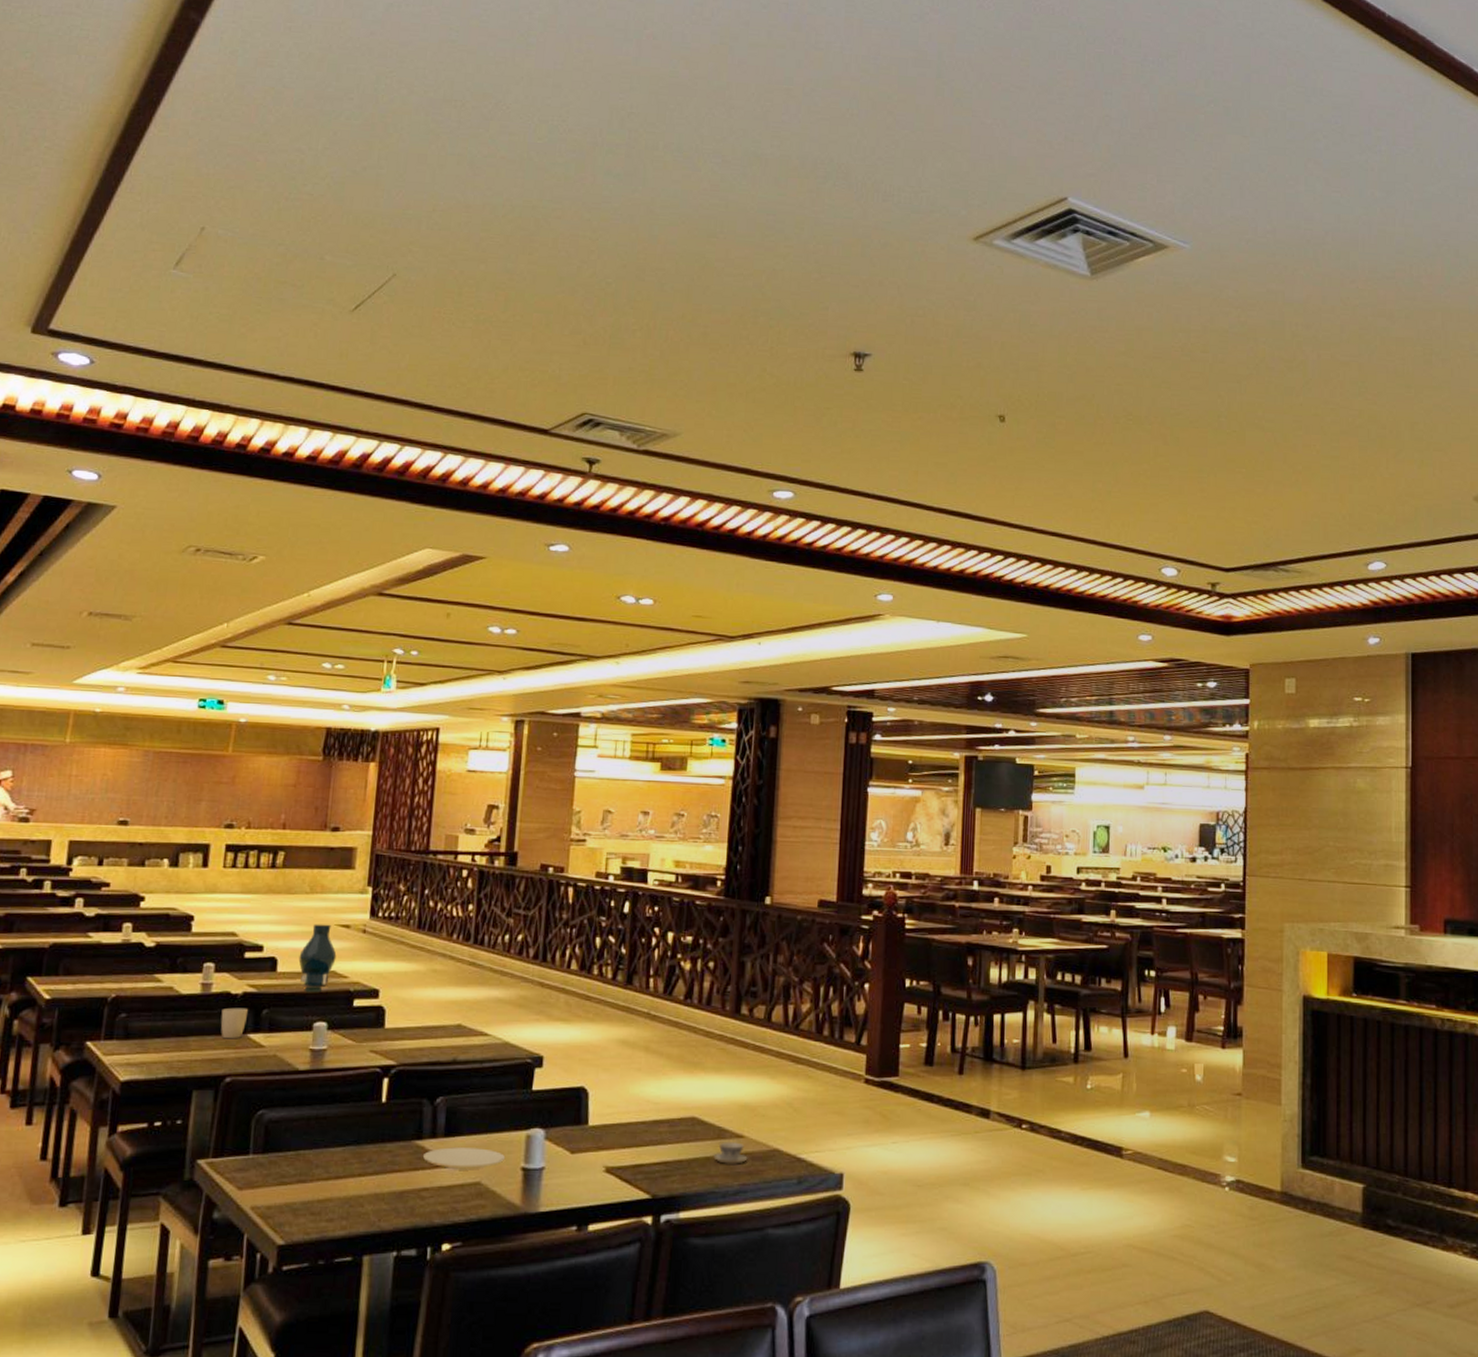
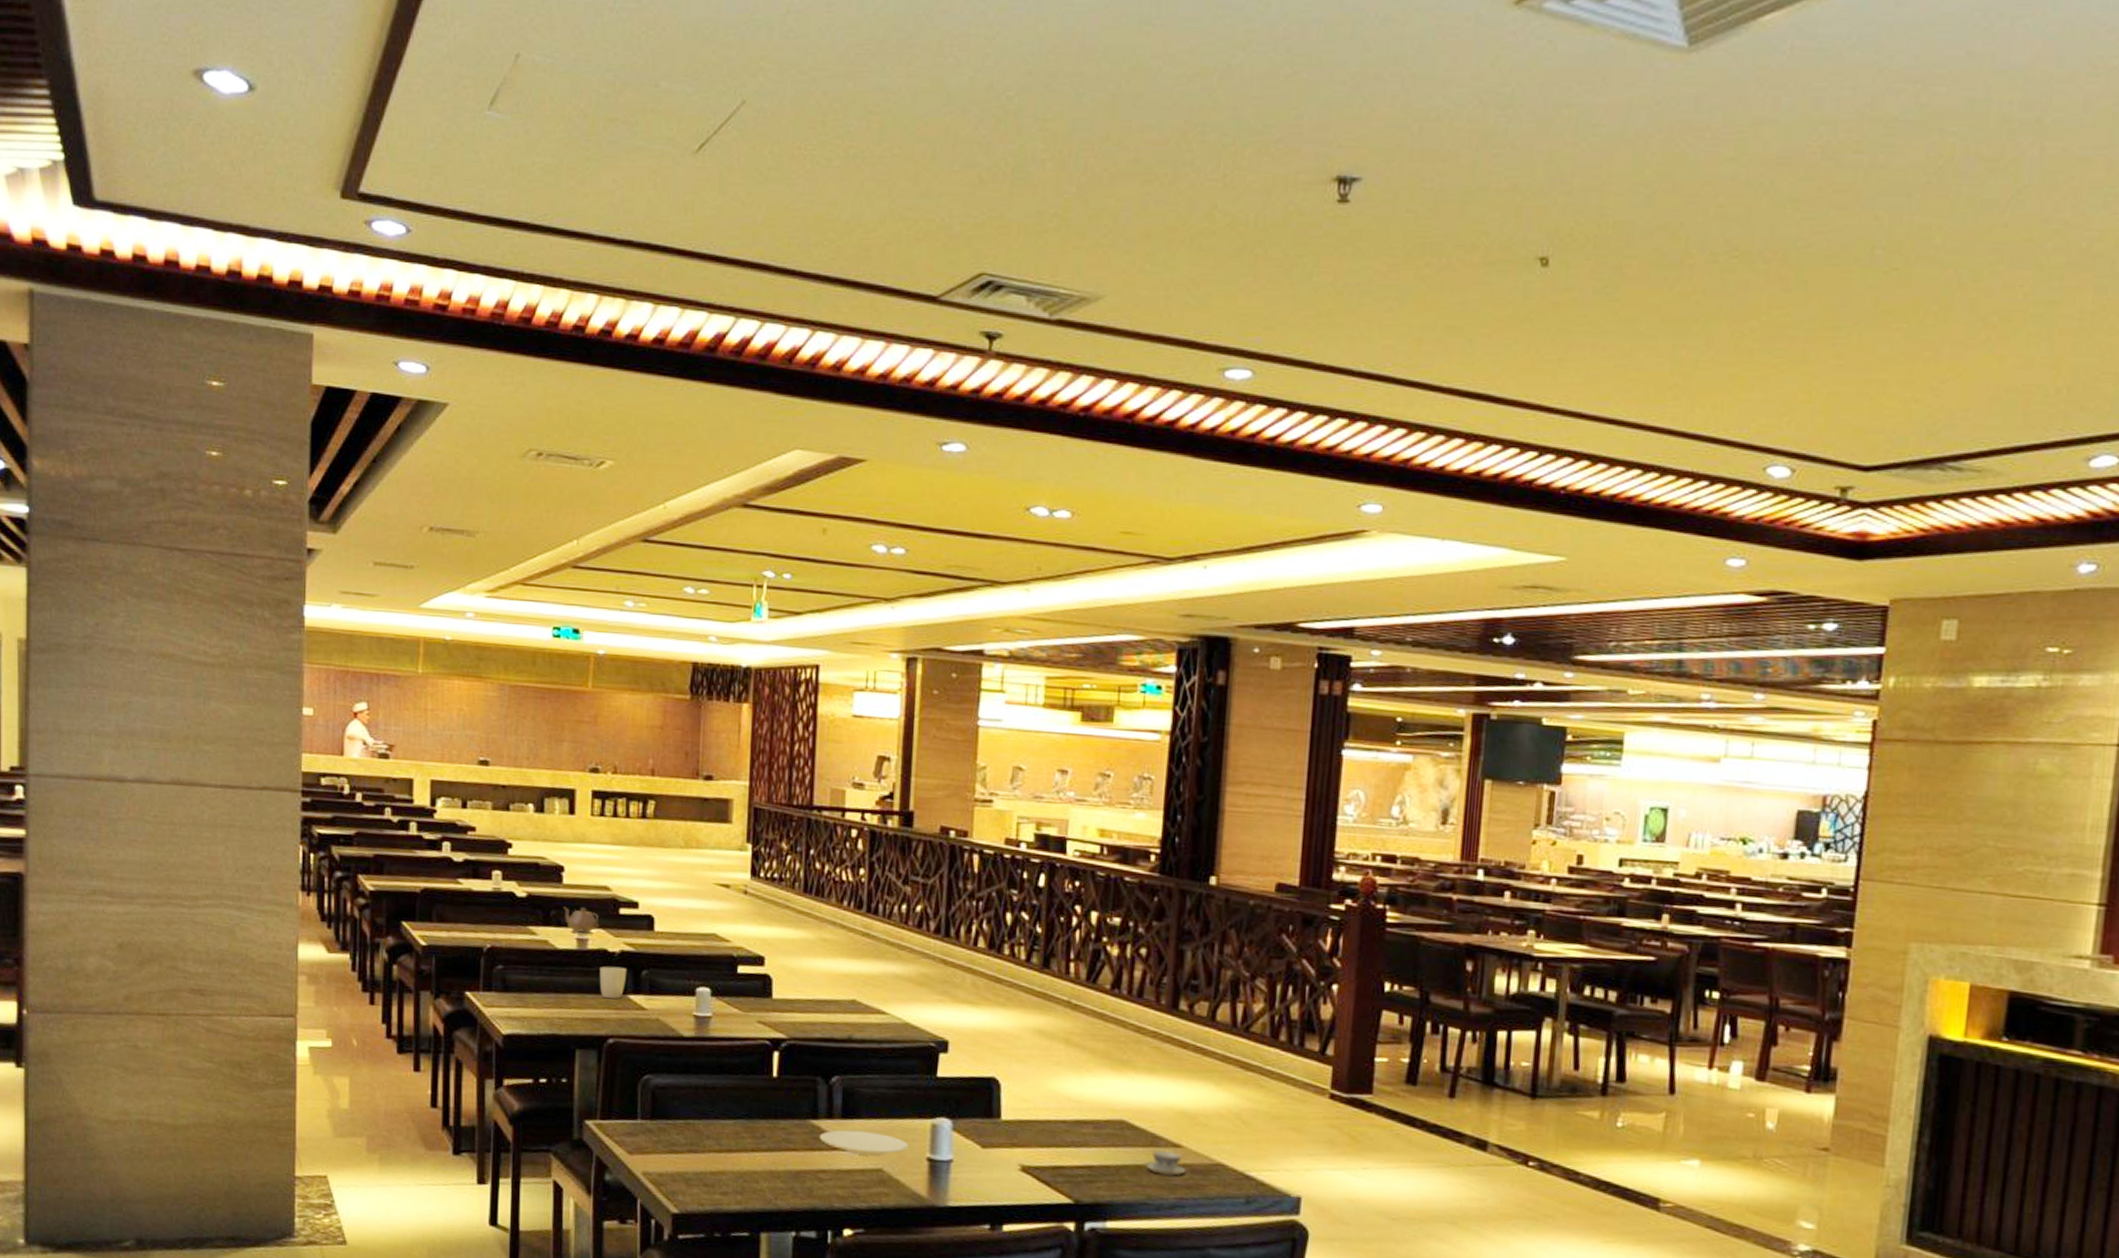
teapot: none [189,954,225,979] -> present [562,906,600,935]
vase: present [298,924,337,993] -> none [676,881,717,957]

